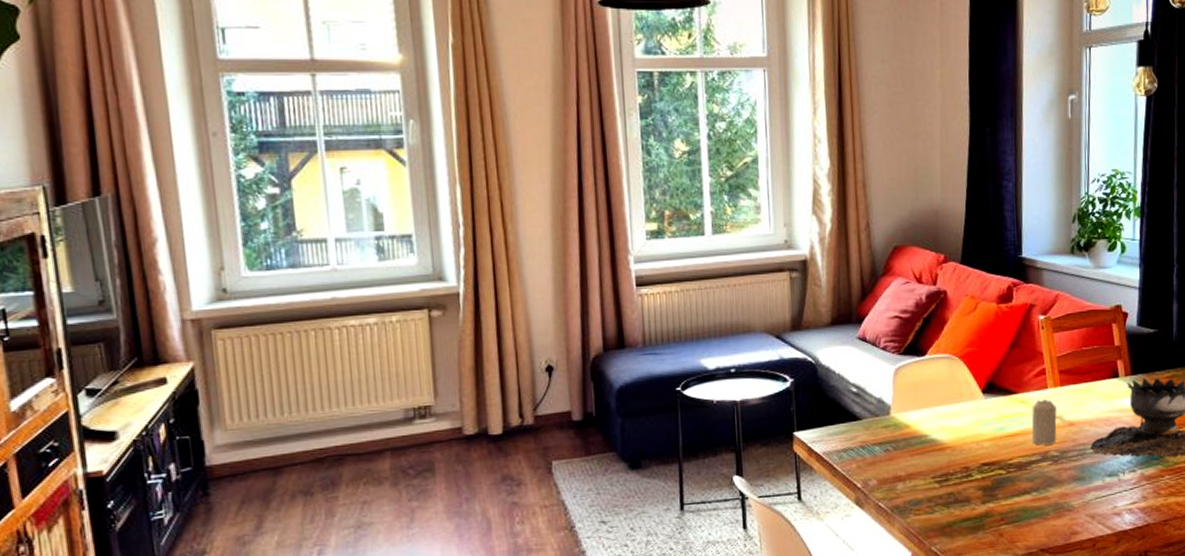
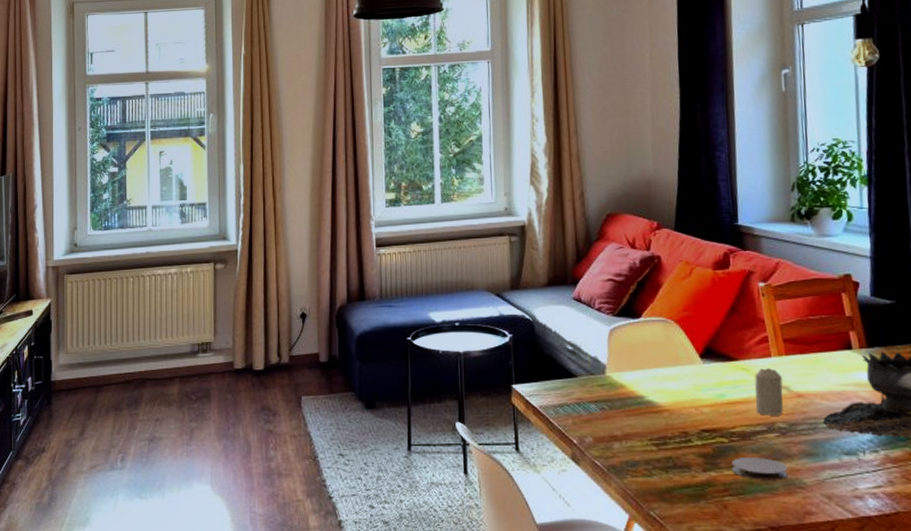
coaster: none [1008,485,1058,507] -> present [731,457,788,481]

